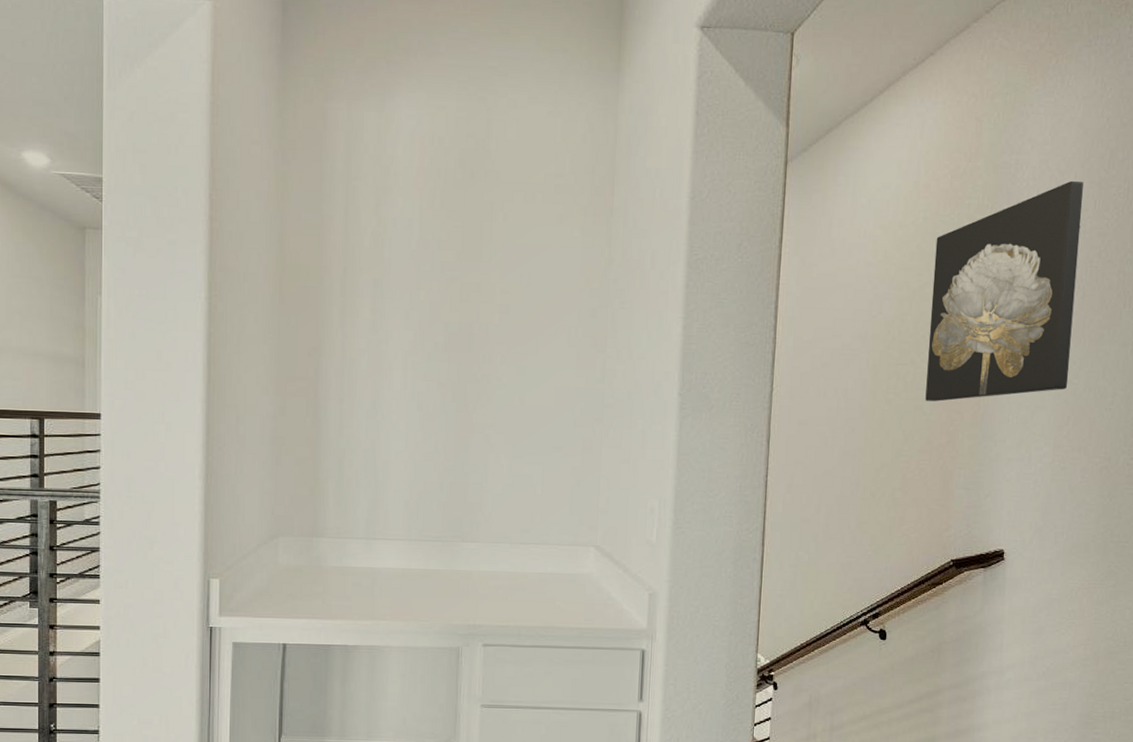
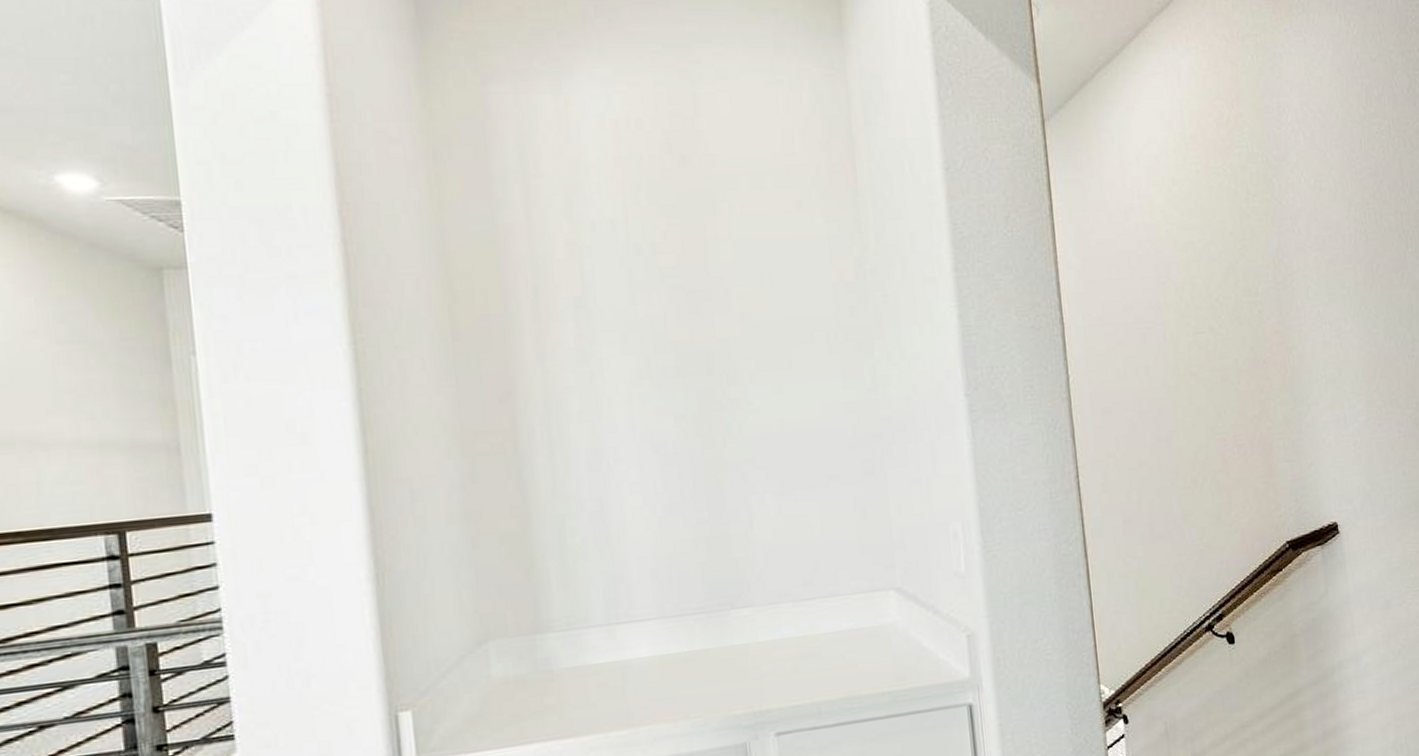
wall art: present [925,180,1084,402] -> none [1212,121,1368,370]

